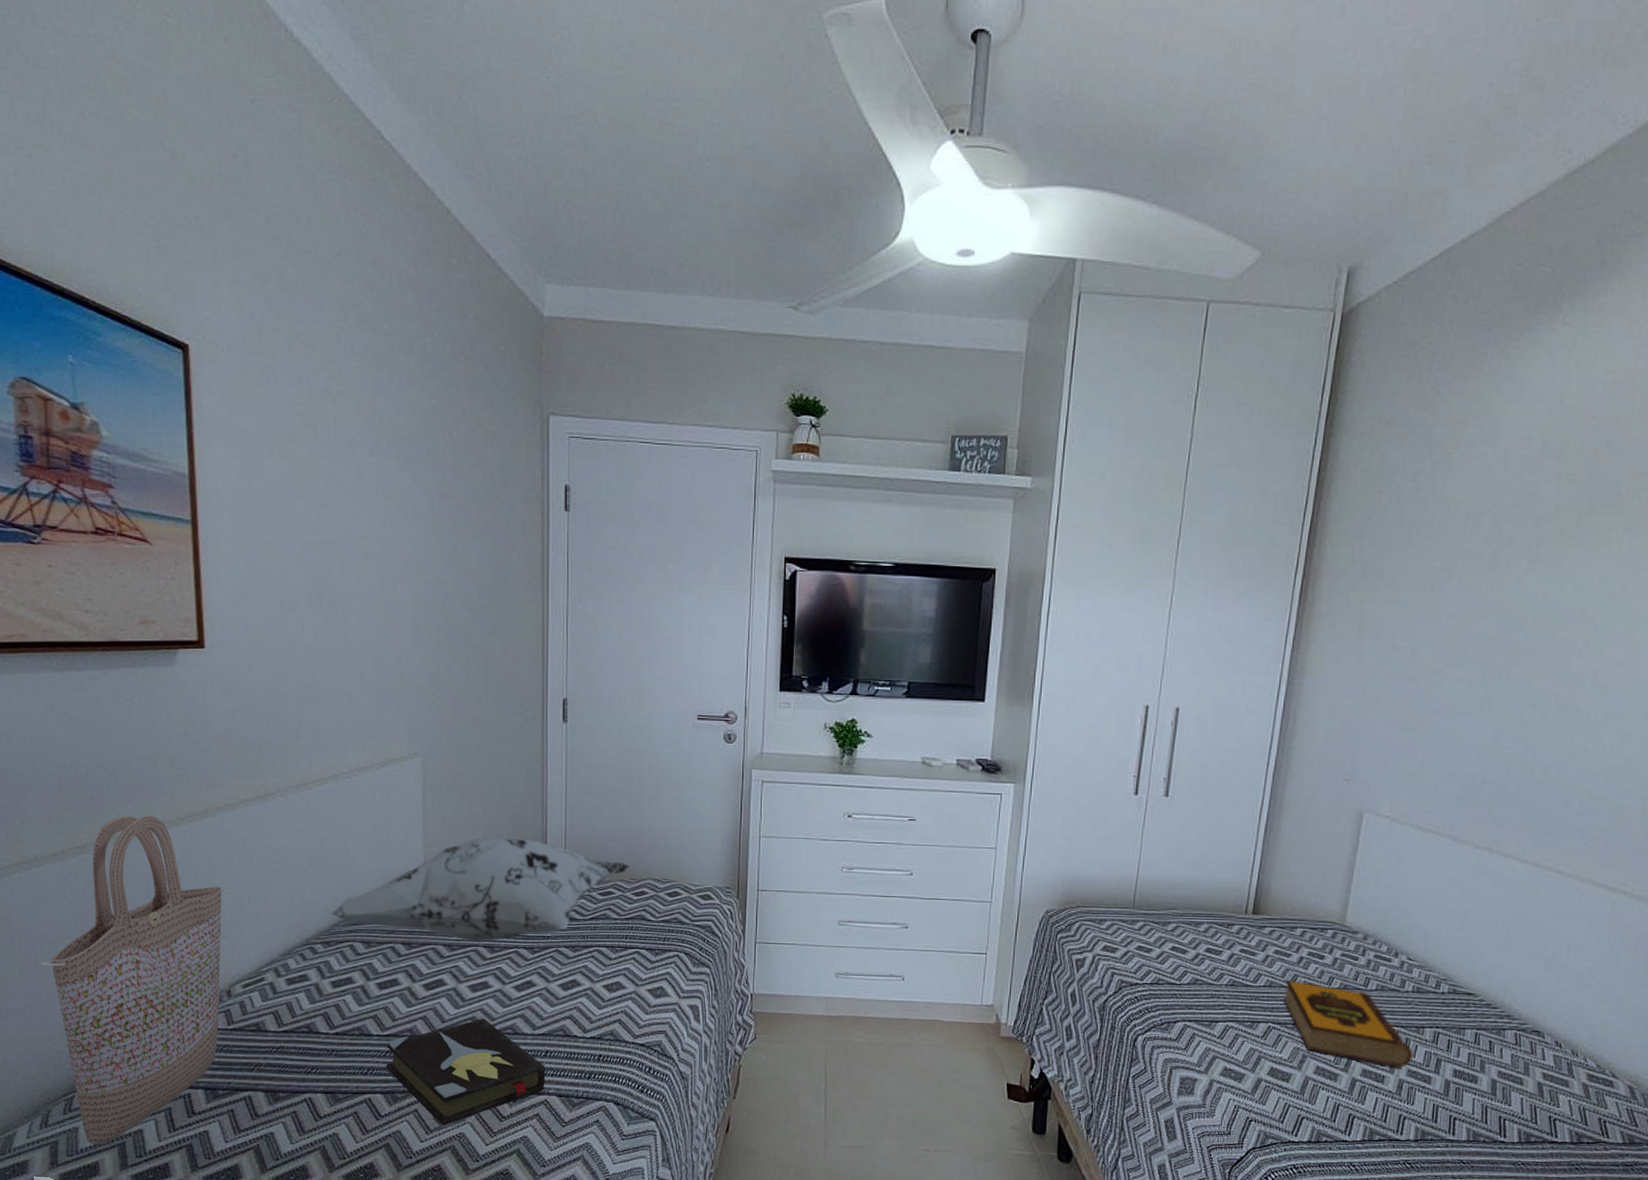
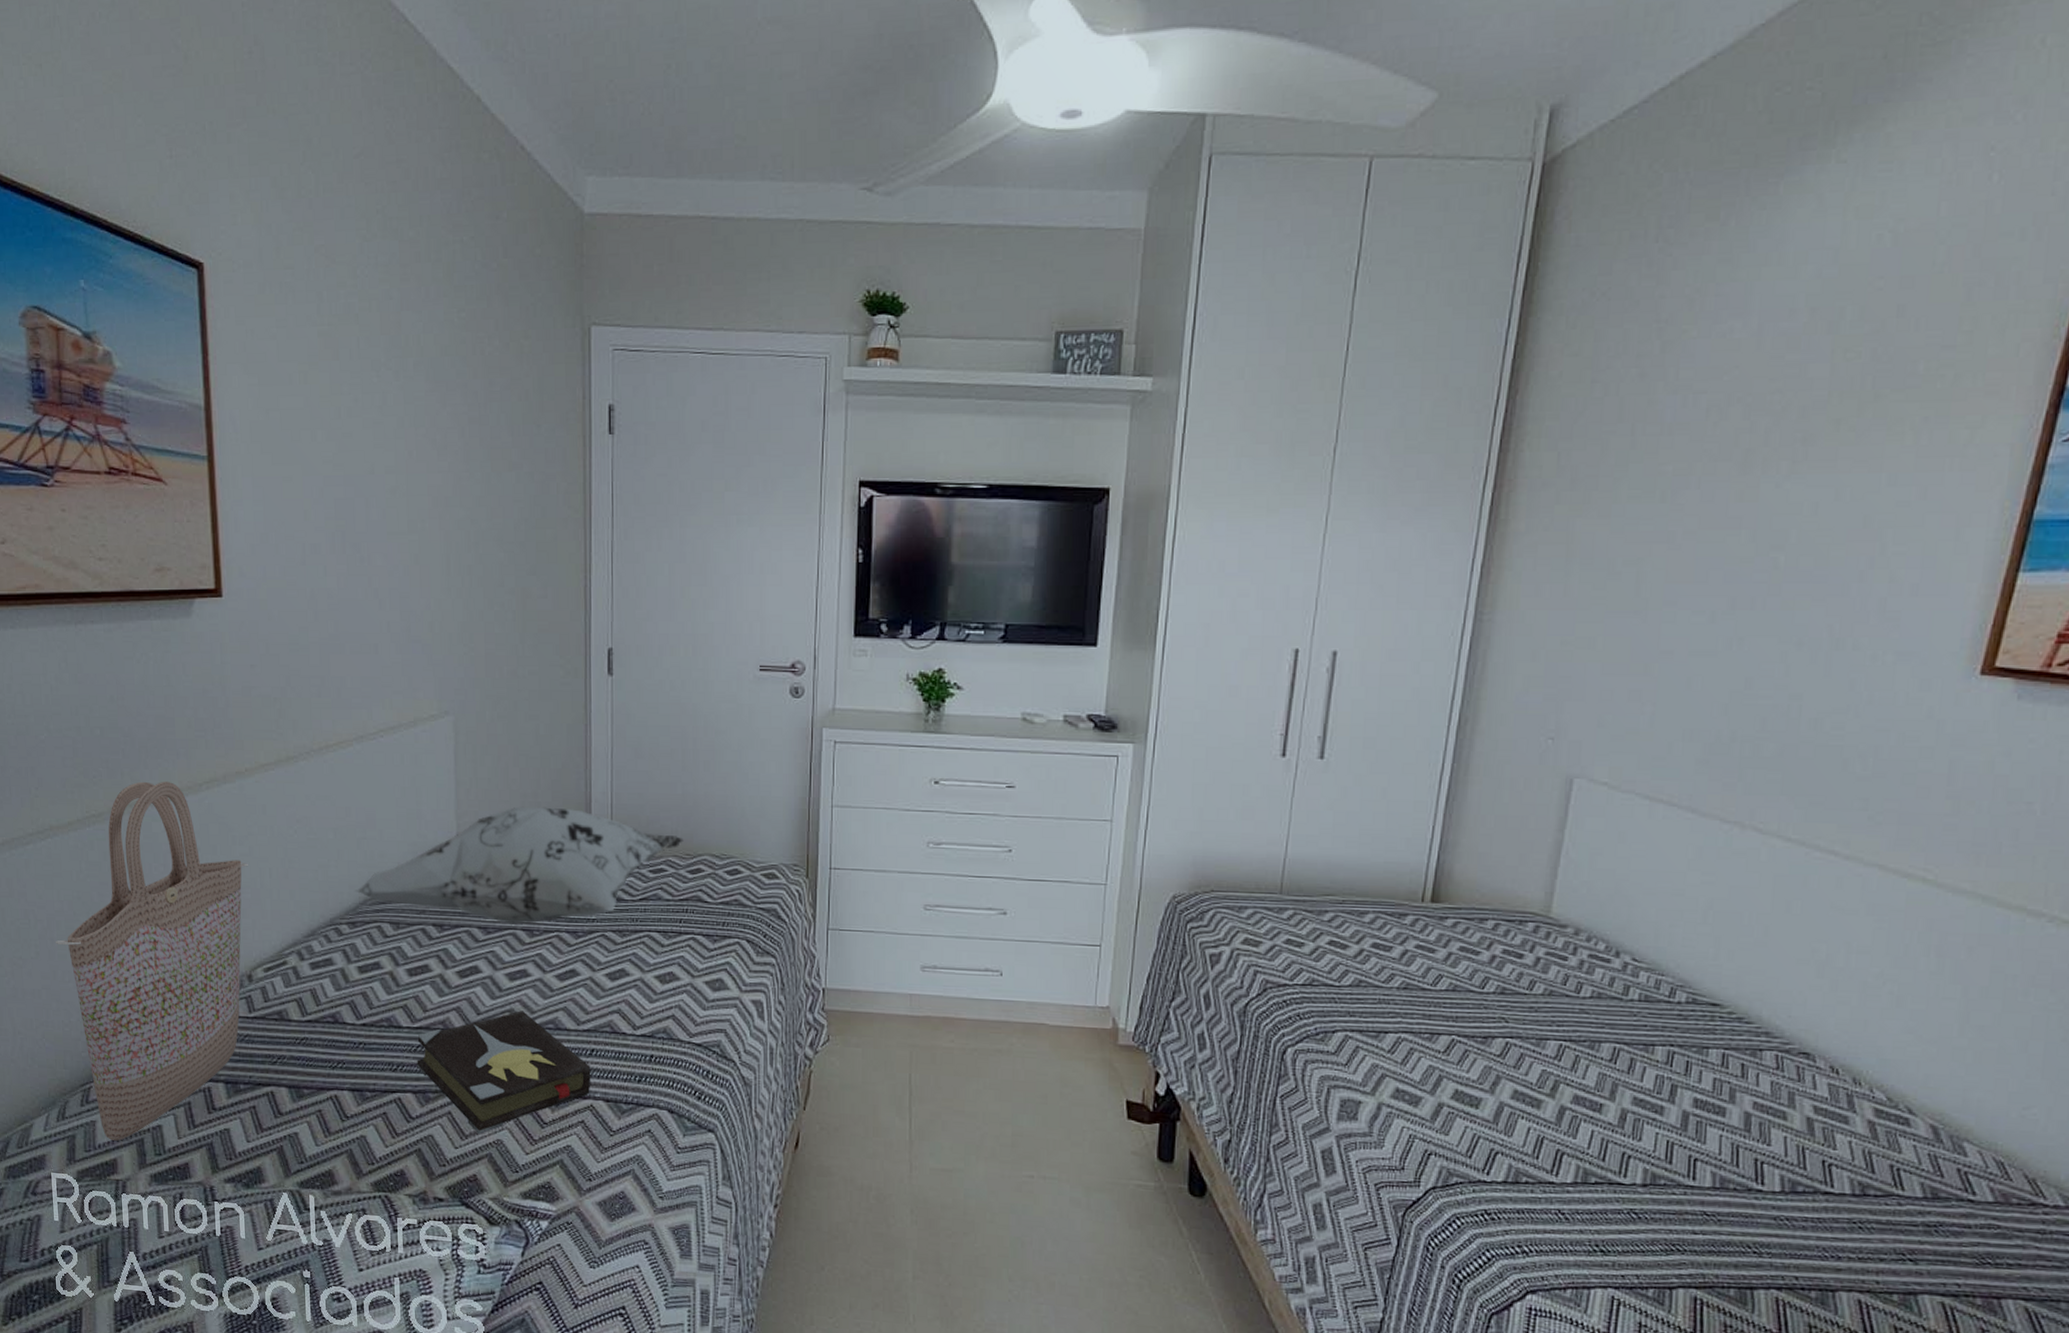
hardback book: present [1282,980,1413,1068] -> none [1469,983,1640,1095]

